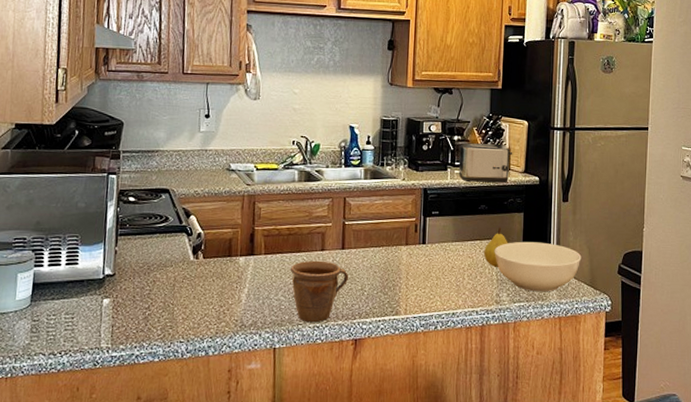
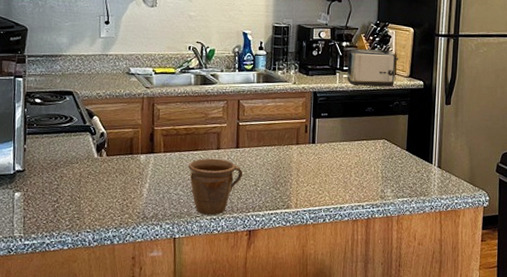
fruit: present [483,227,509,267] -> none [369,128,393,165]
bowl: present [494,241,582,292] -> none [379,141,462,189]

